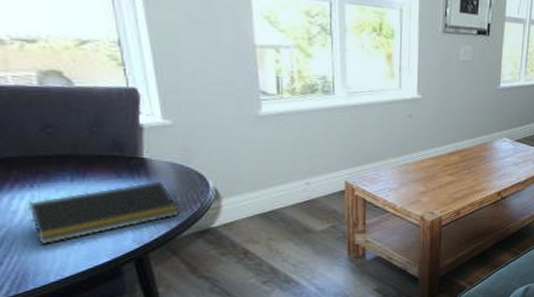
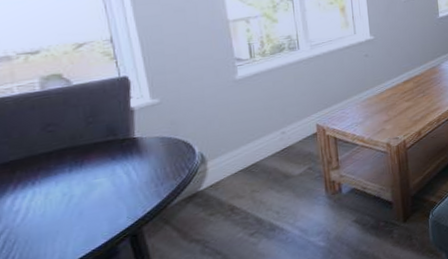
notepad: present [27,181,181,245] -> none [29,155,171,239]

